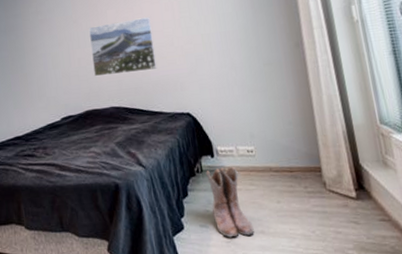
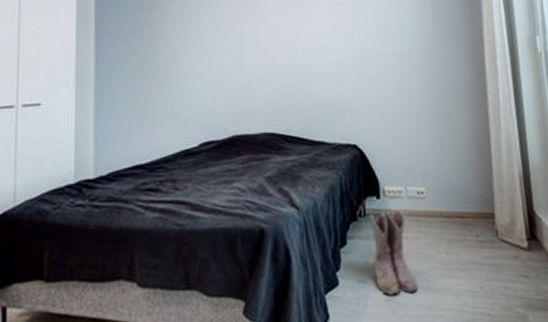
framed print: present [89,17,158,76] -> none [245,27,324,93]

